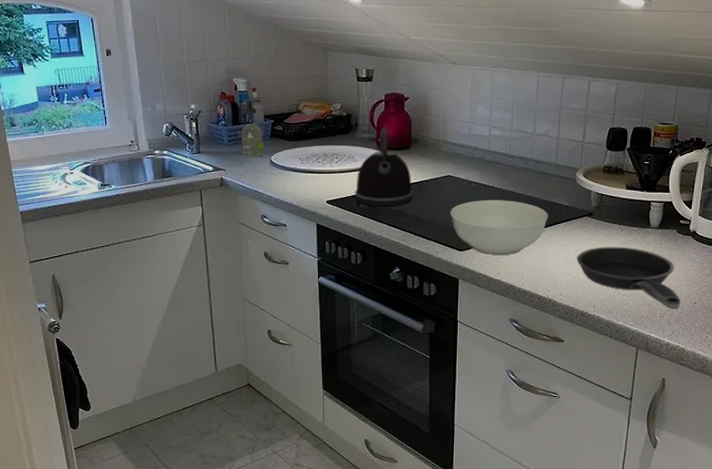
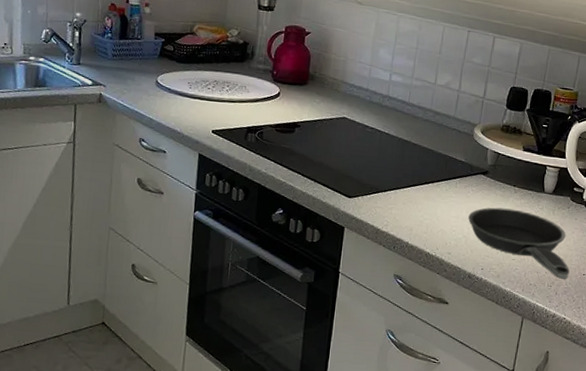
soap dispenser: present [237,99,265,157] -> none [123,14,154,77]
kettle: present [355,128,413,207] -> none [243,61,305,144]
bowl: present [450,200,548,256] -> none [341,146,443,207]

